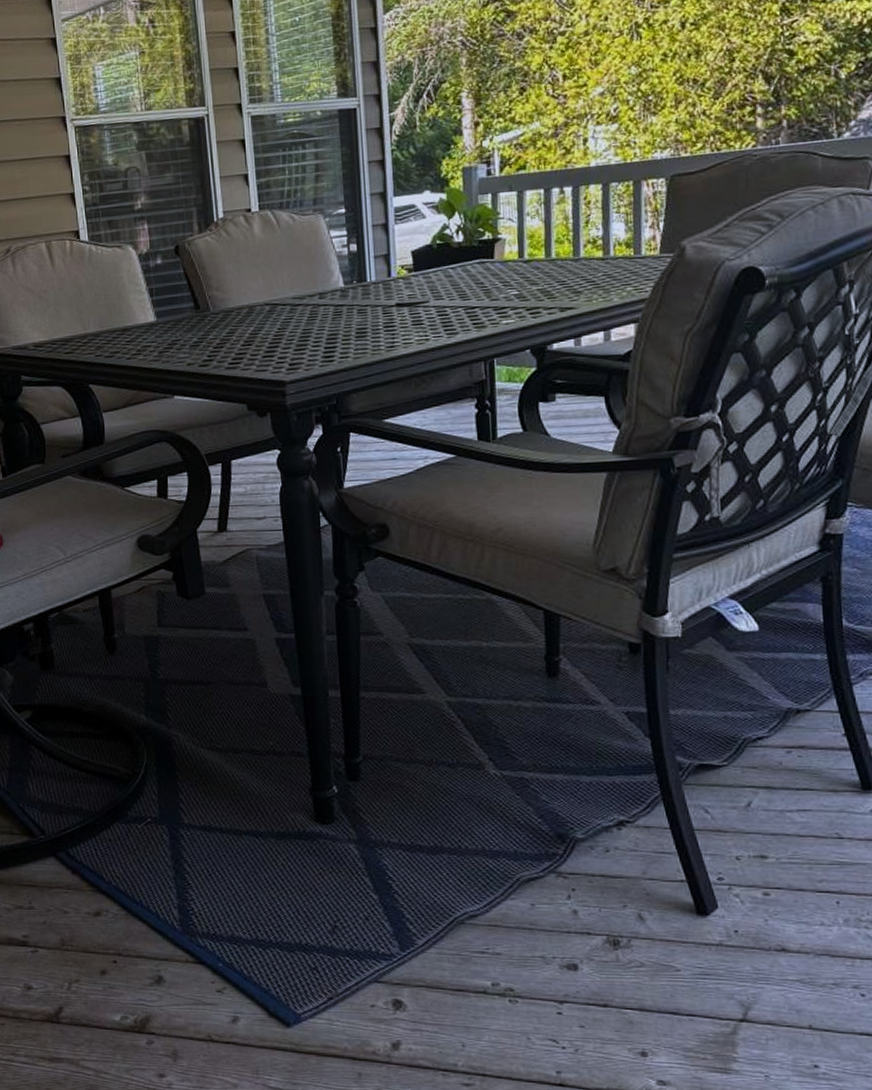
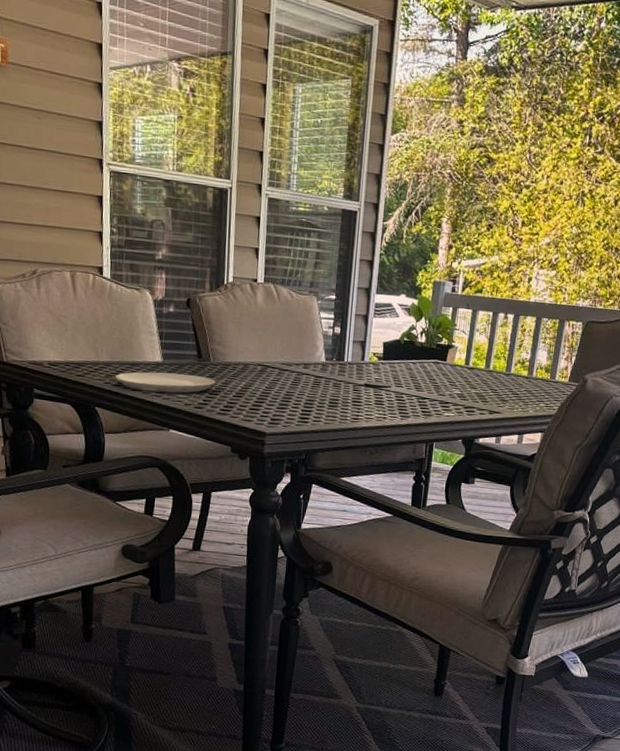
plate: none [106,329,219,358] -> present [114,371,215,393]

